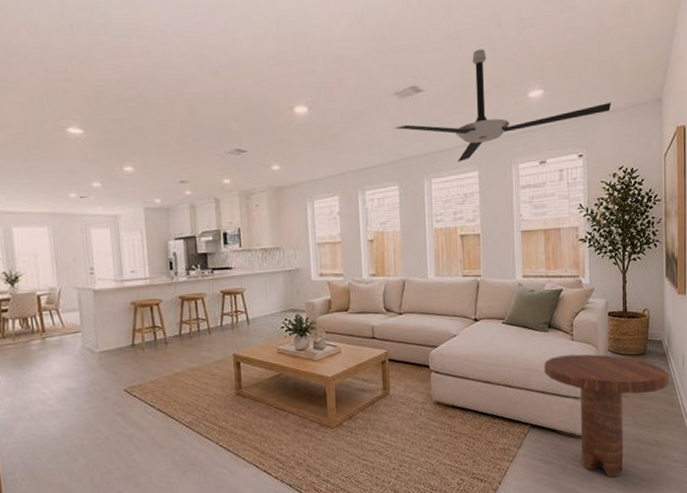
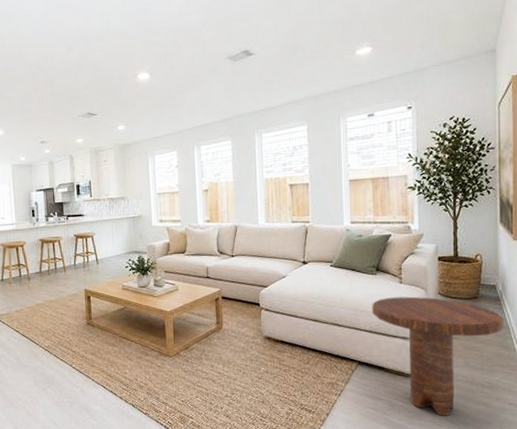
ceiling fan: present [394,49,612,162] -> none [227,12,442,118]

